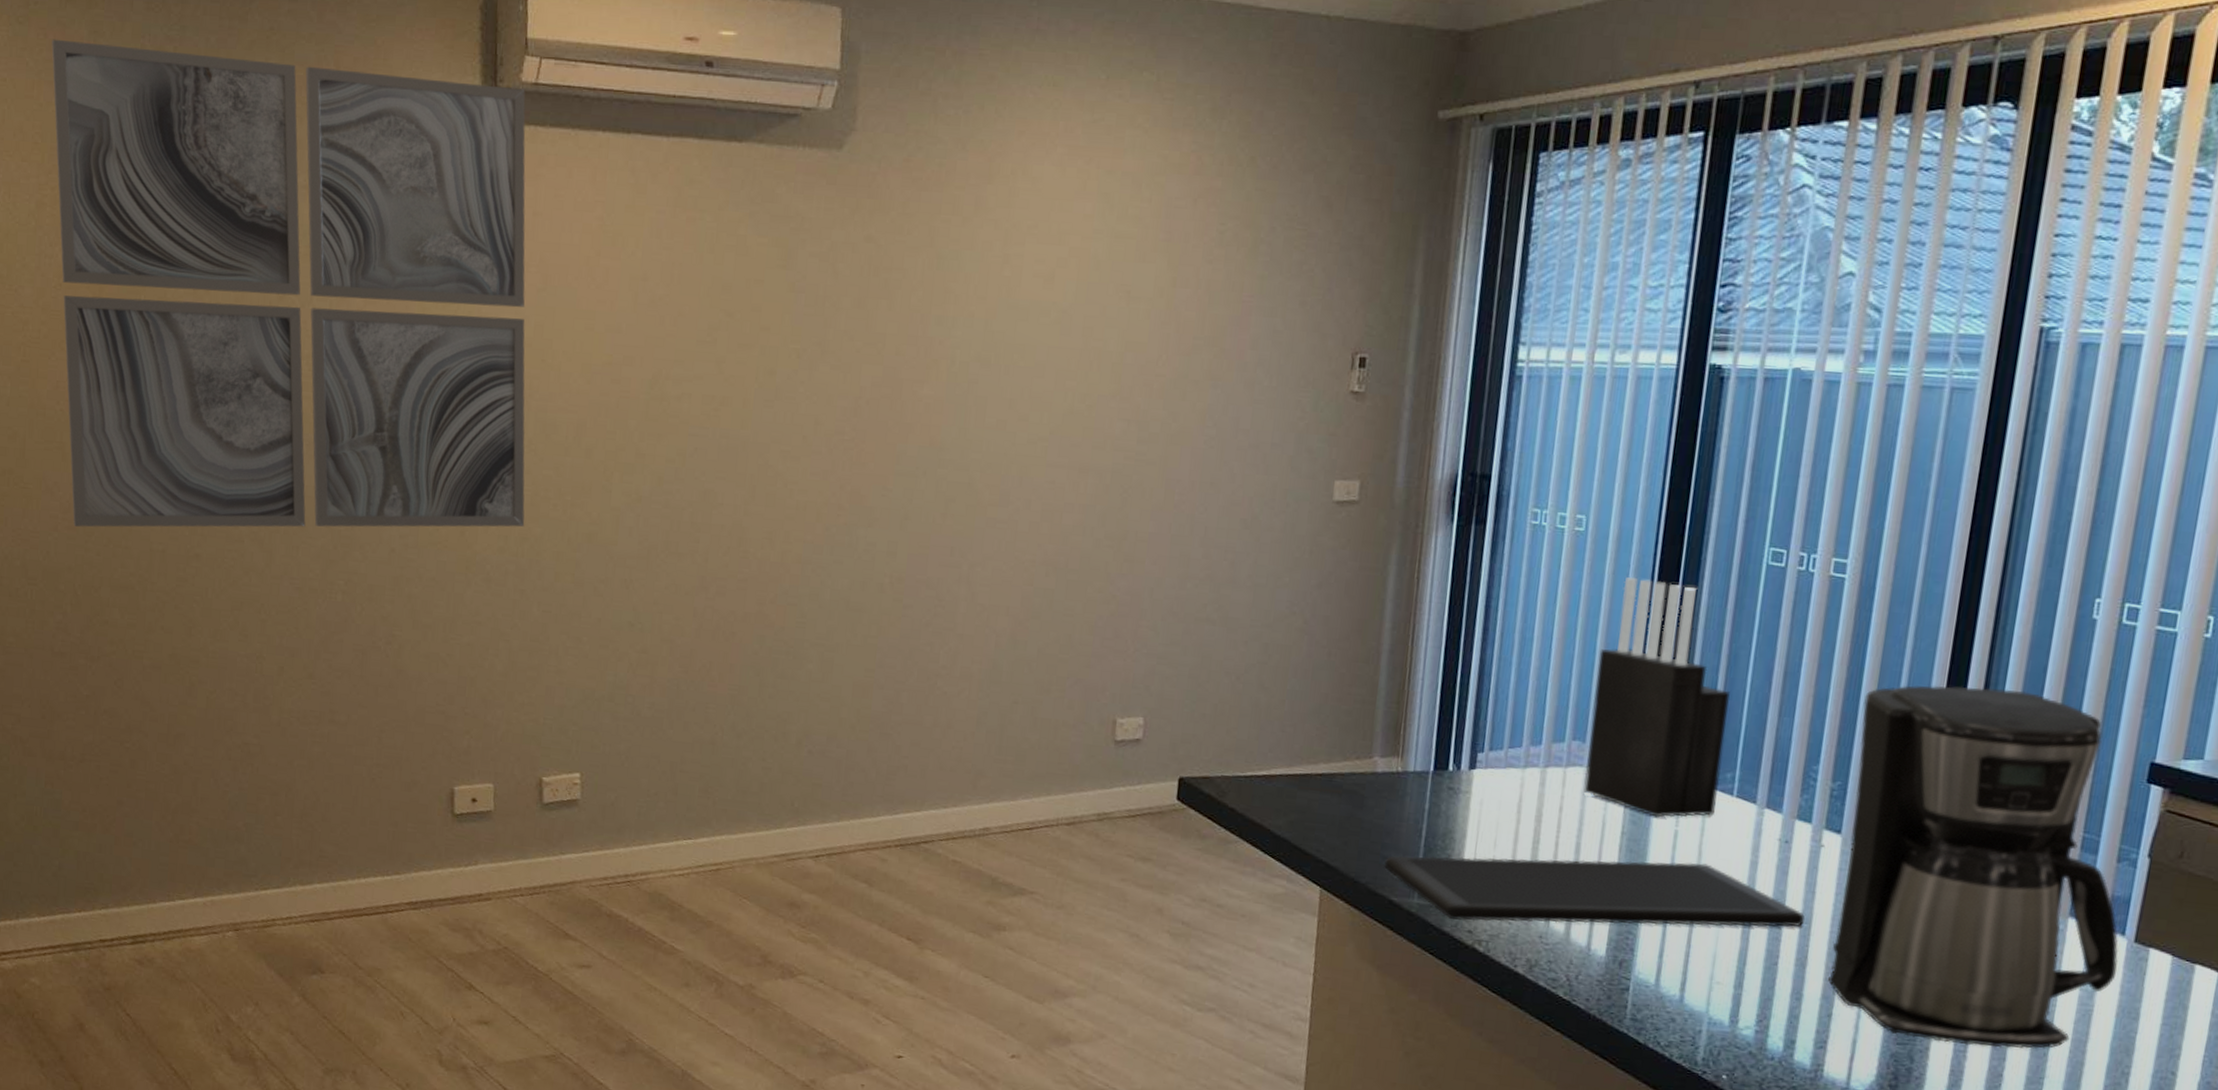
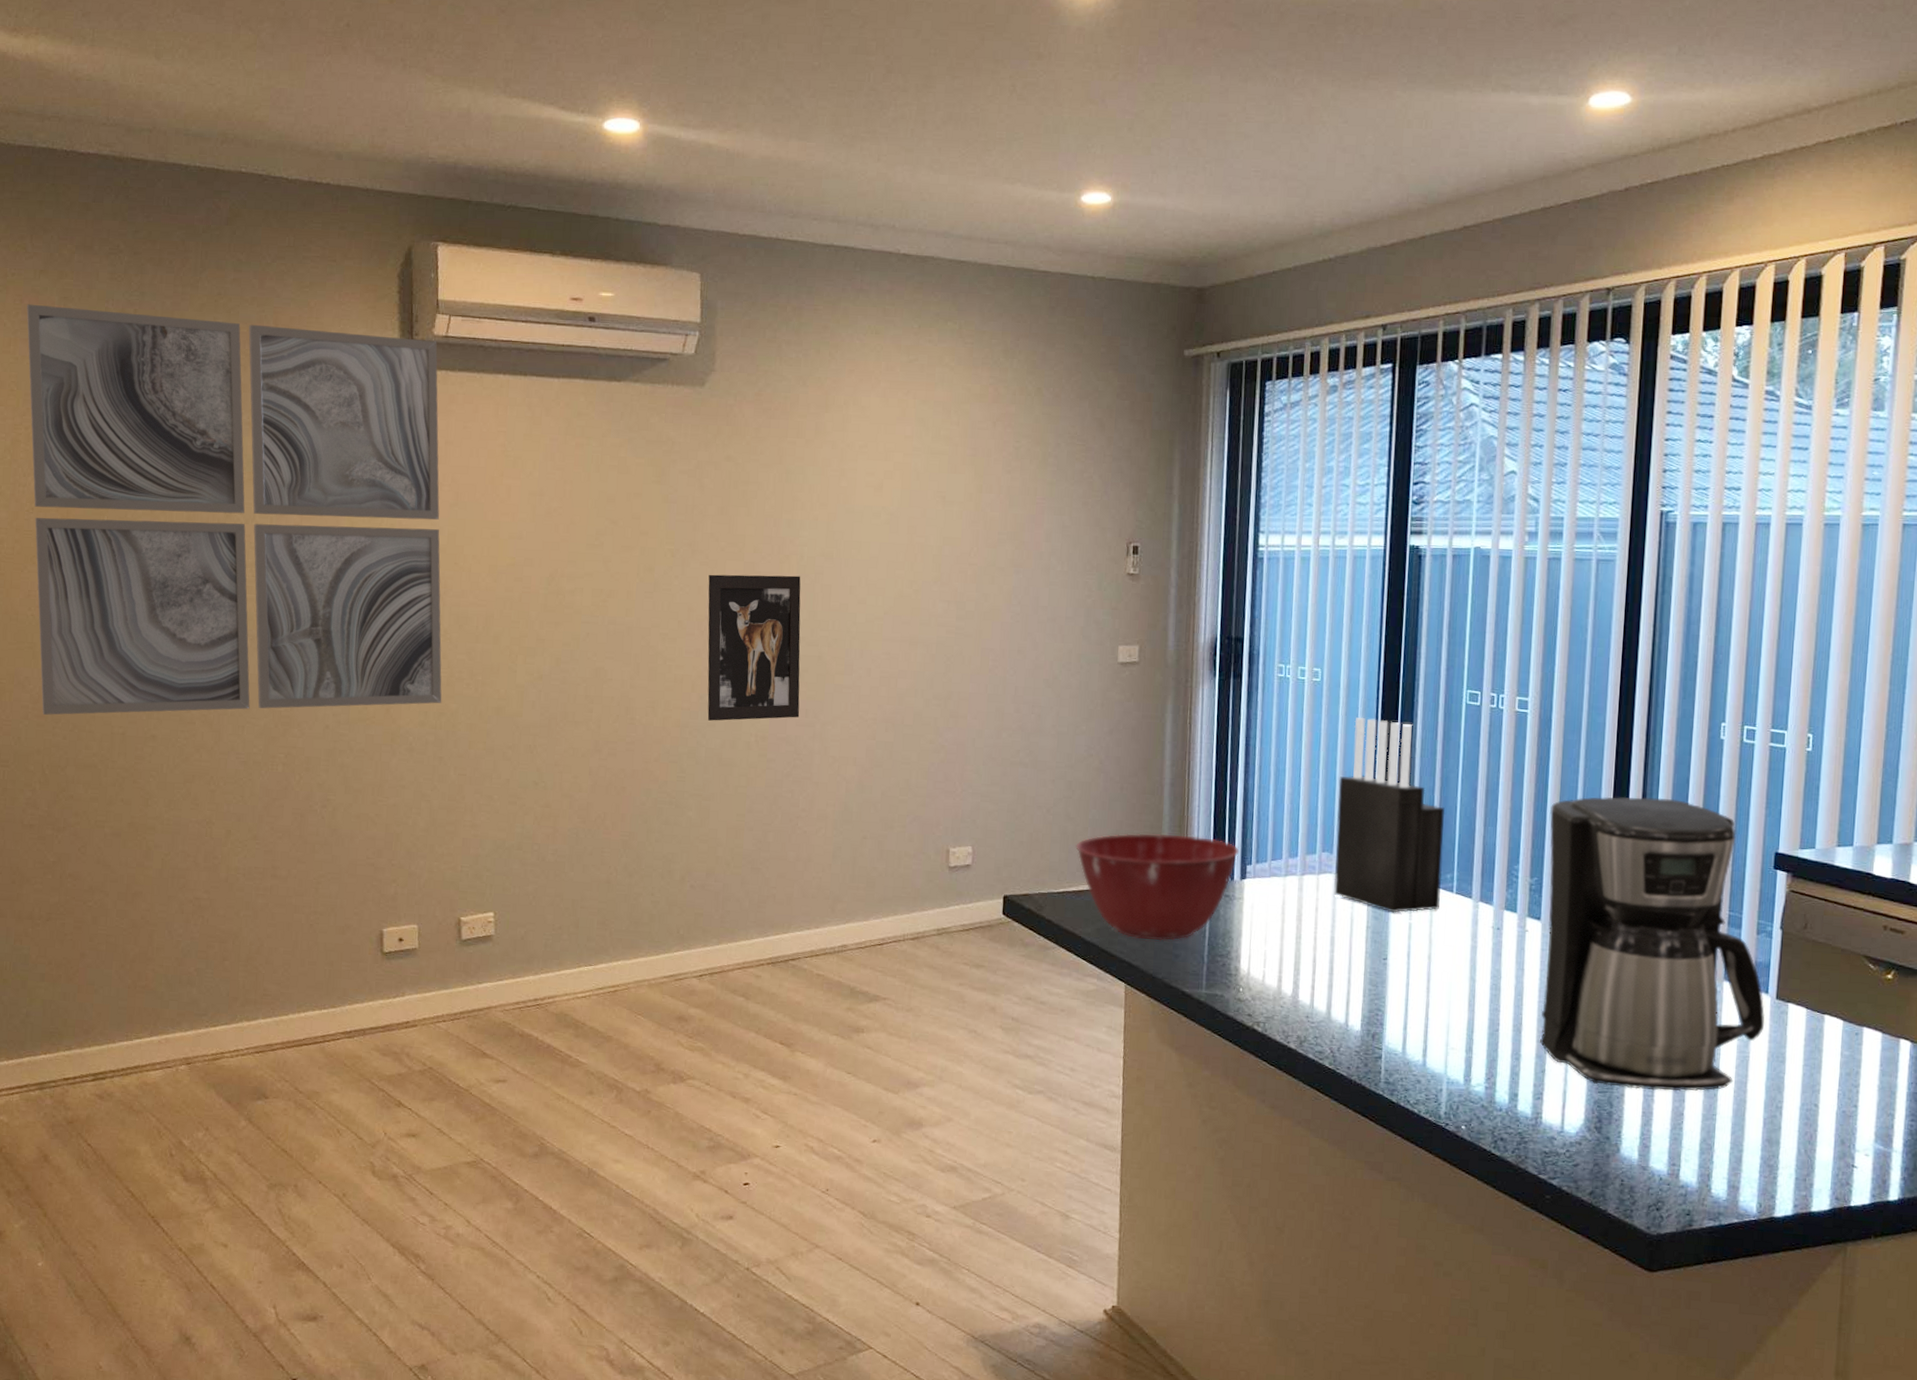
wall art: none [834,380,951,558] -> present [707,574,801,721]
mixing bowl: none [1269,709,1470,839] -> present [1075,833,1240,941]
cutting board: present [1383,855,1805,927] -> none [1175,949,1517,1006]

